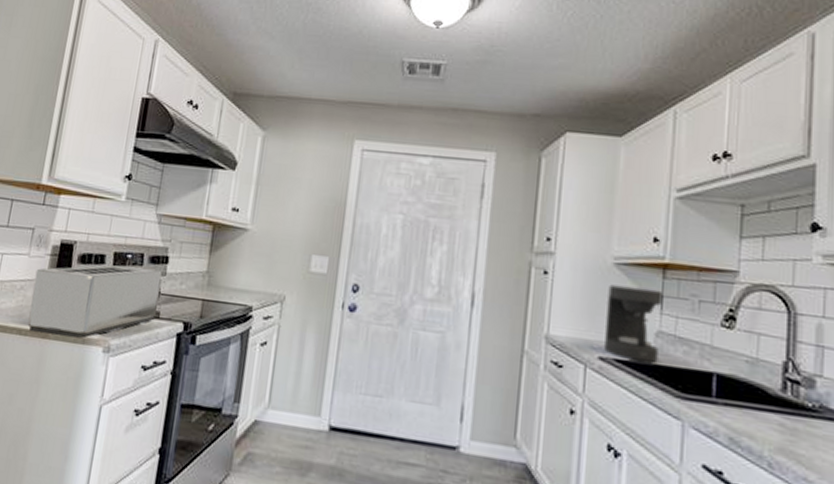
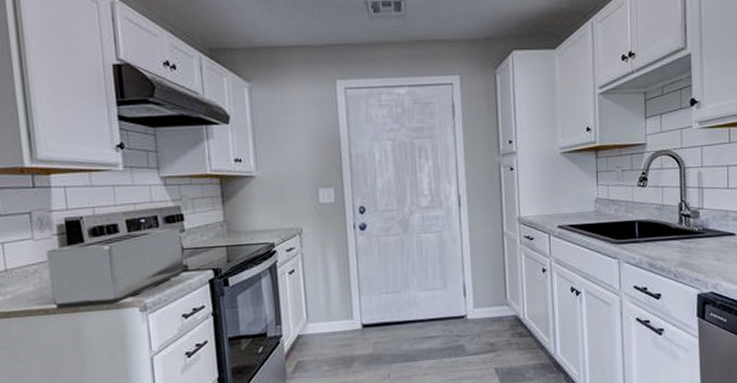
coffee maker: present [604,284,664,364] -> none [559,167,598,224]

